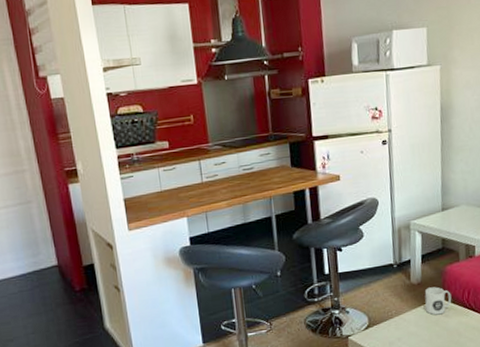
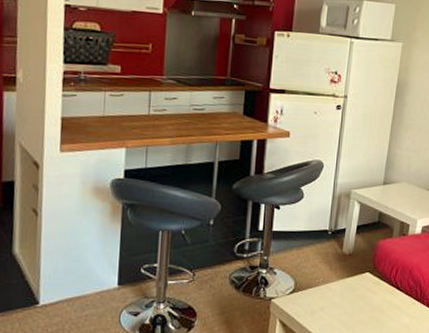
mug: present [425,287,452,315] -> none [353,260,380,289]

